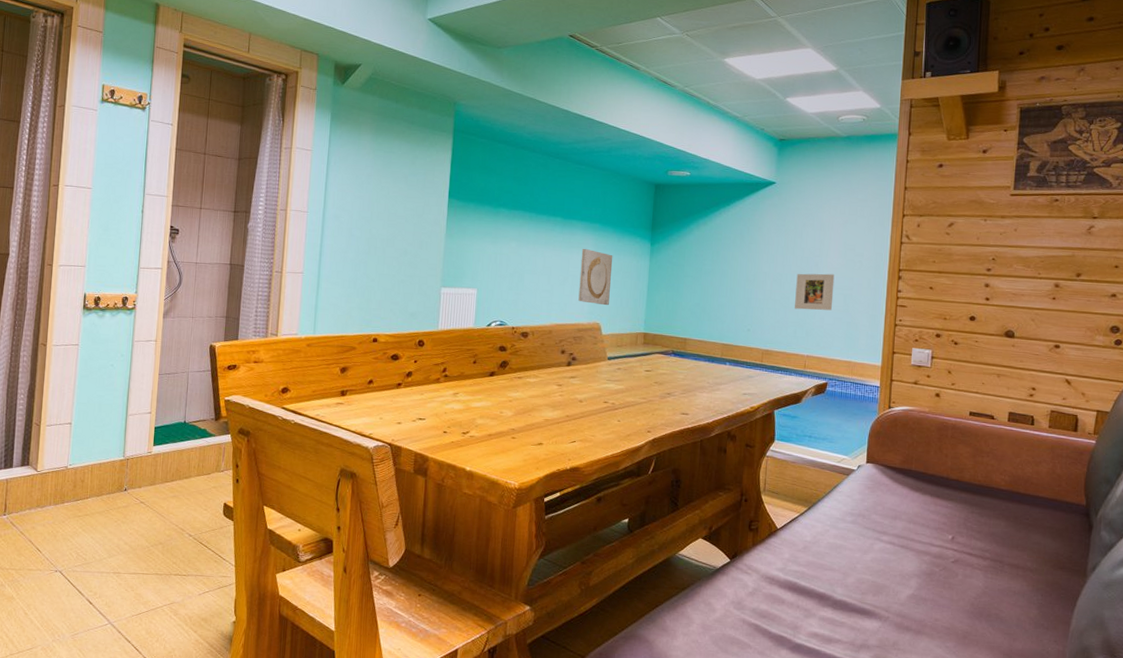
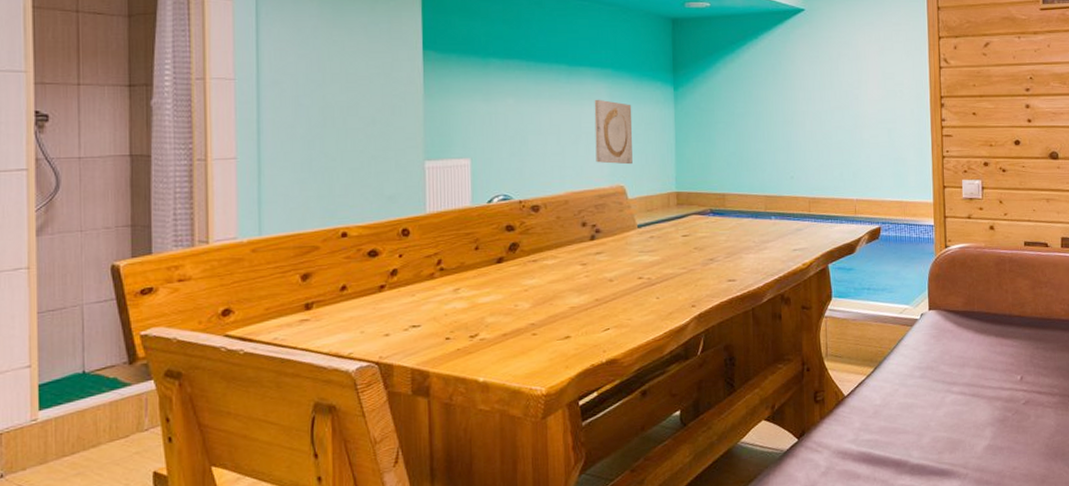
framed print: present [795,273,835,311] -> none [837,107,878,149]

